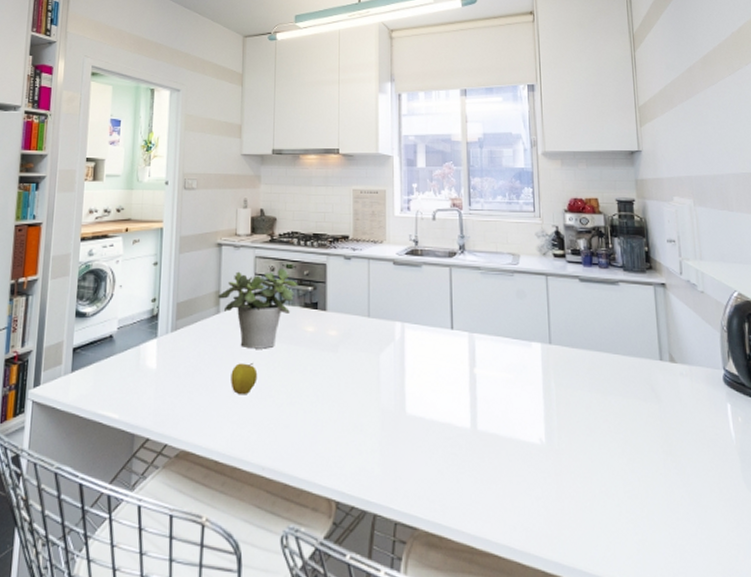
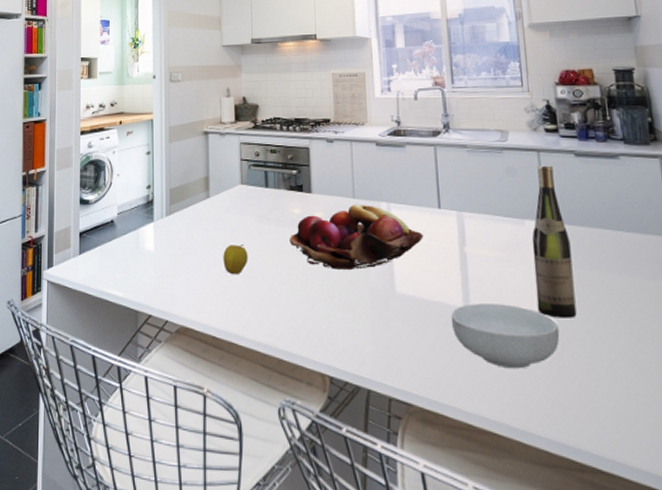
potted plant: present [218,269,298,349] -> none [207,154,283,231]
fruit basket: none [301,323,436,390] -> present [289,204,424,270]
cereal bowl: none [458,425,560,490] -> present [450,304,560,369]
wine bottle: none [537,289,576,439] -> present [531,165,577,318]

